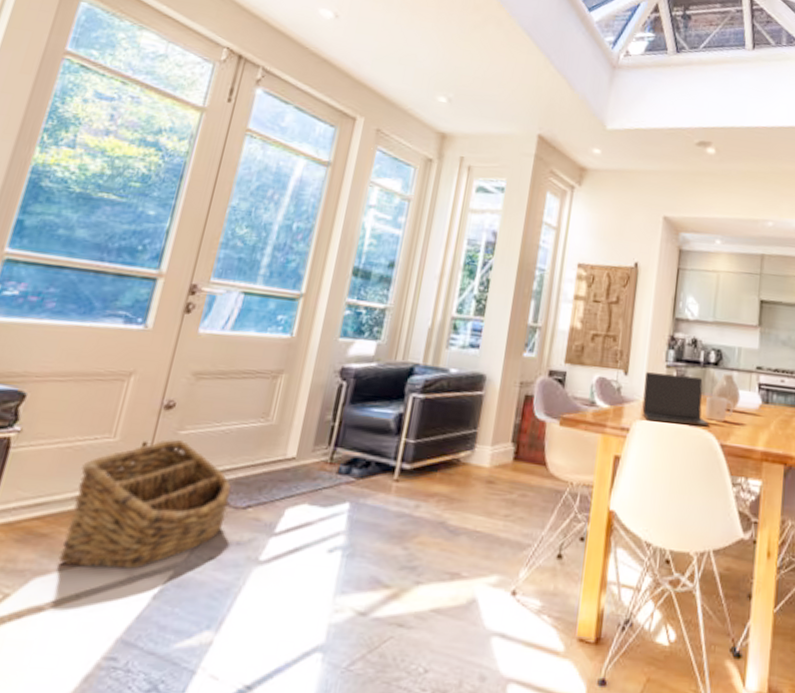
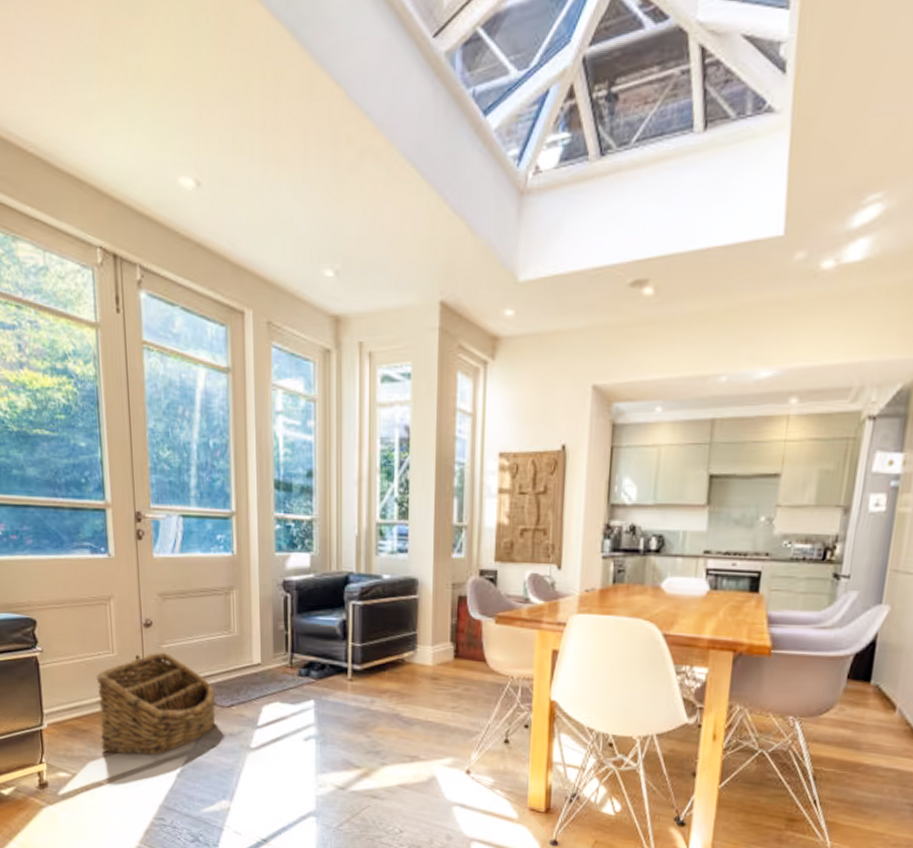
laptop: present [642,372,710,427] -> none [578,565,651,617]
mug: present [704,396,734,423] -> none [645,585,679,612]
vase: present [712,374,741,411] -> none [654,561,686,600]

